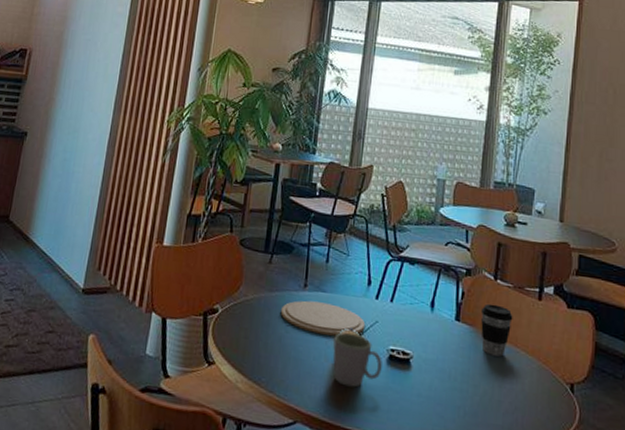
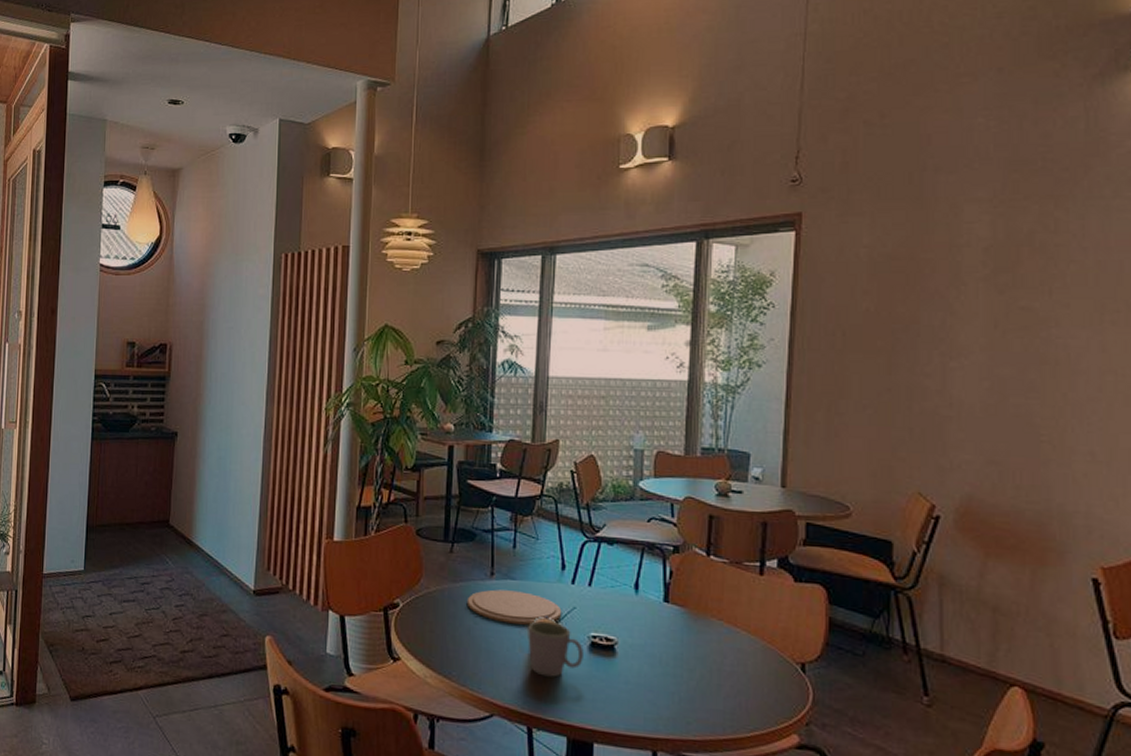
coffee cup: present [480,303,513,357] -> none [692,582,731,638]

